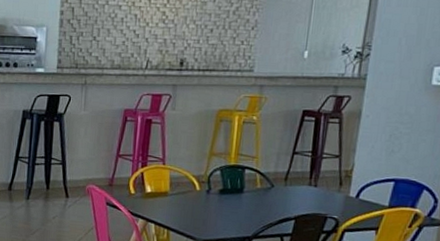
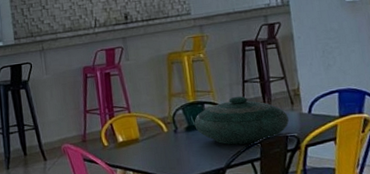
decorative bowl: none [230,166,333,219] -> present [194,96,289,145]

